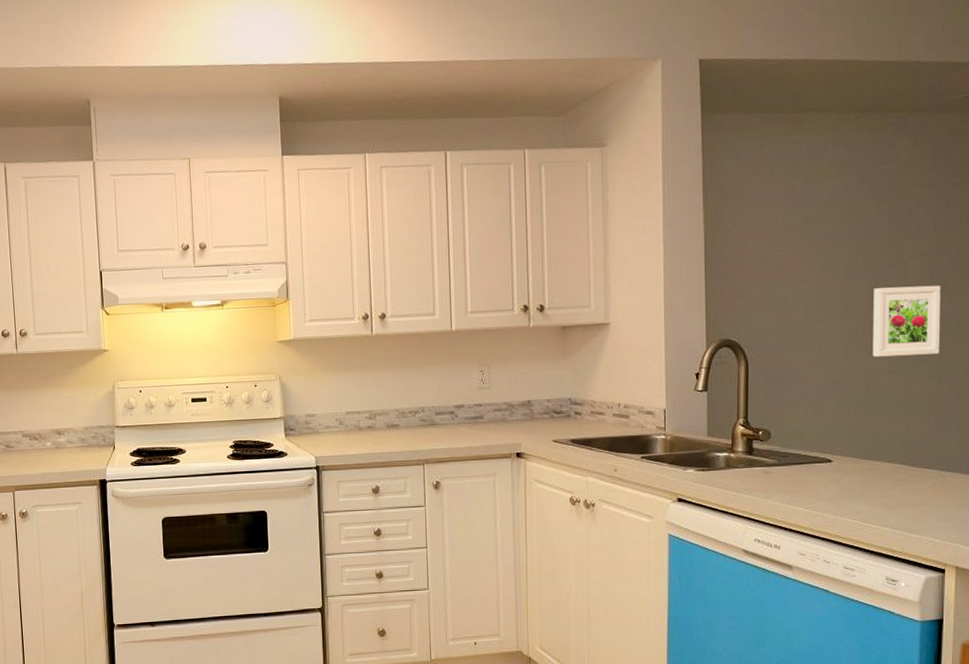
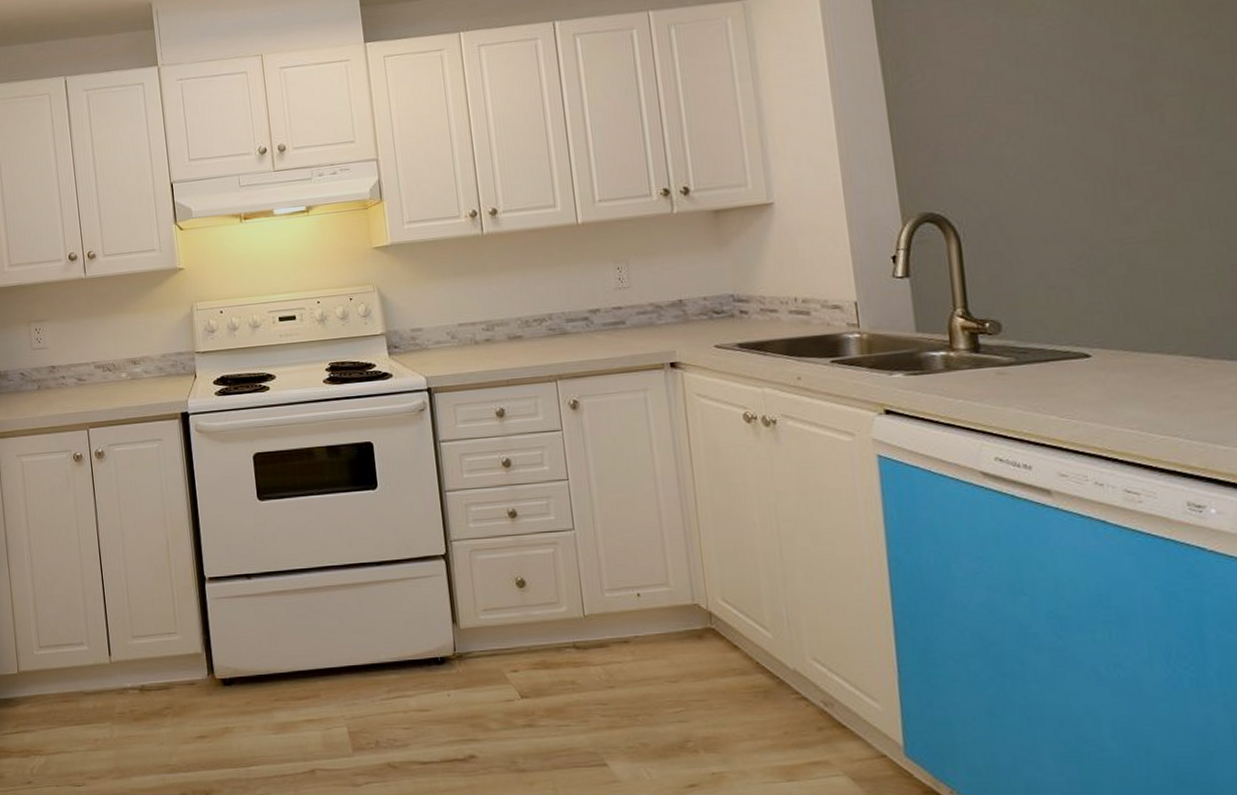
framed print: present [872,285,941,357] -> none [1121,128,1224,223]

